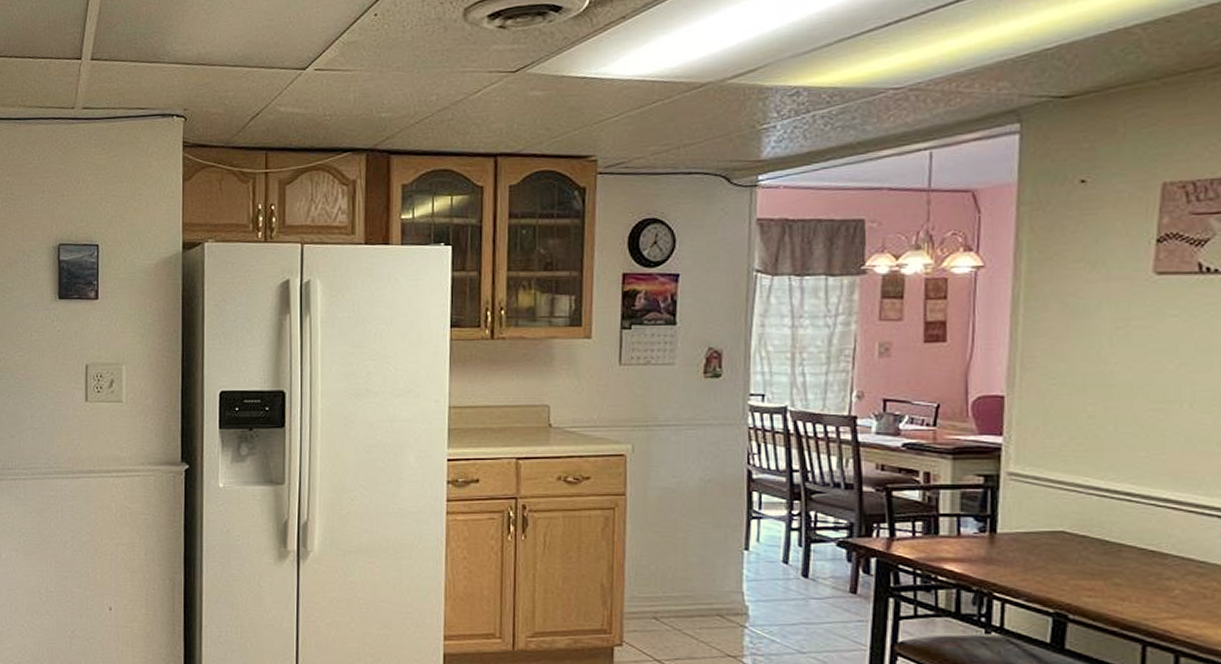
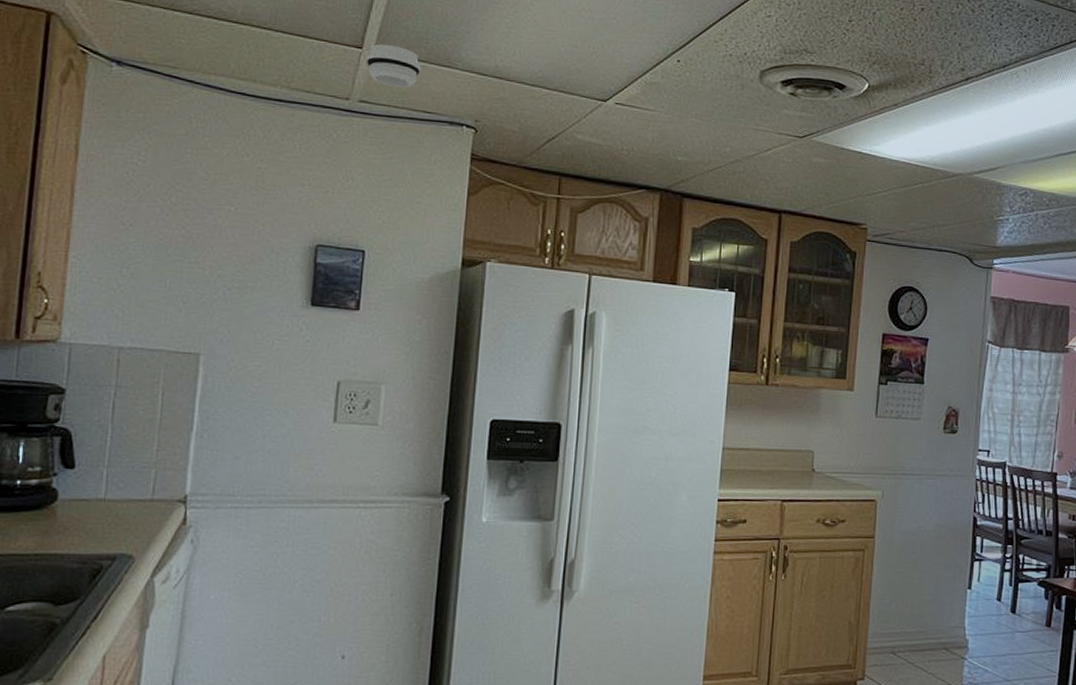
smoke detector: none [85,51,133,90] -> present [365,43,421,88]

